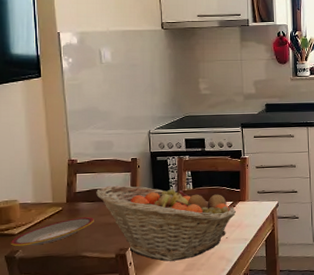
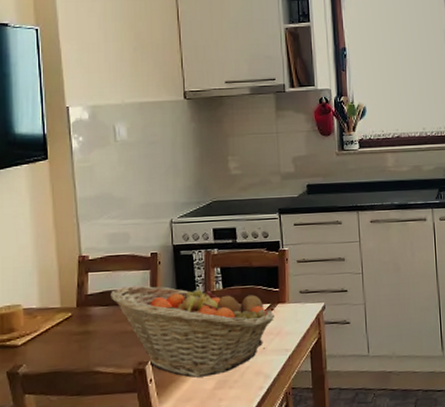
plate: present [11,217,94,247] -> none [14,324,109,360]

